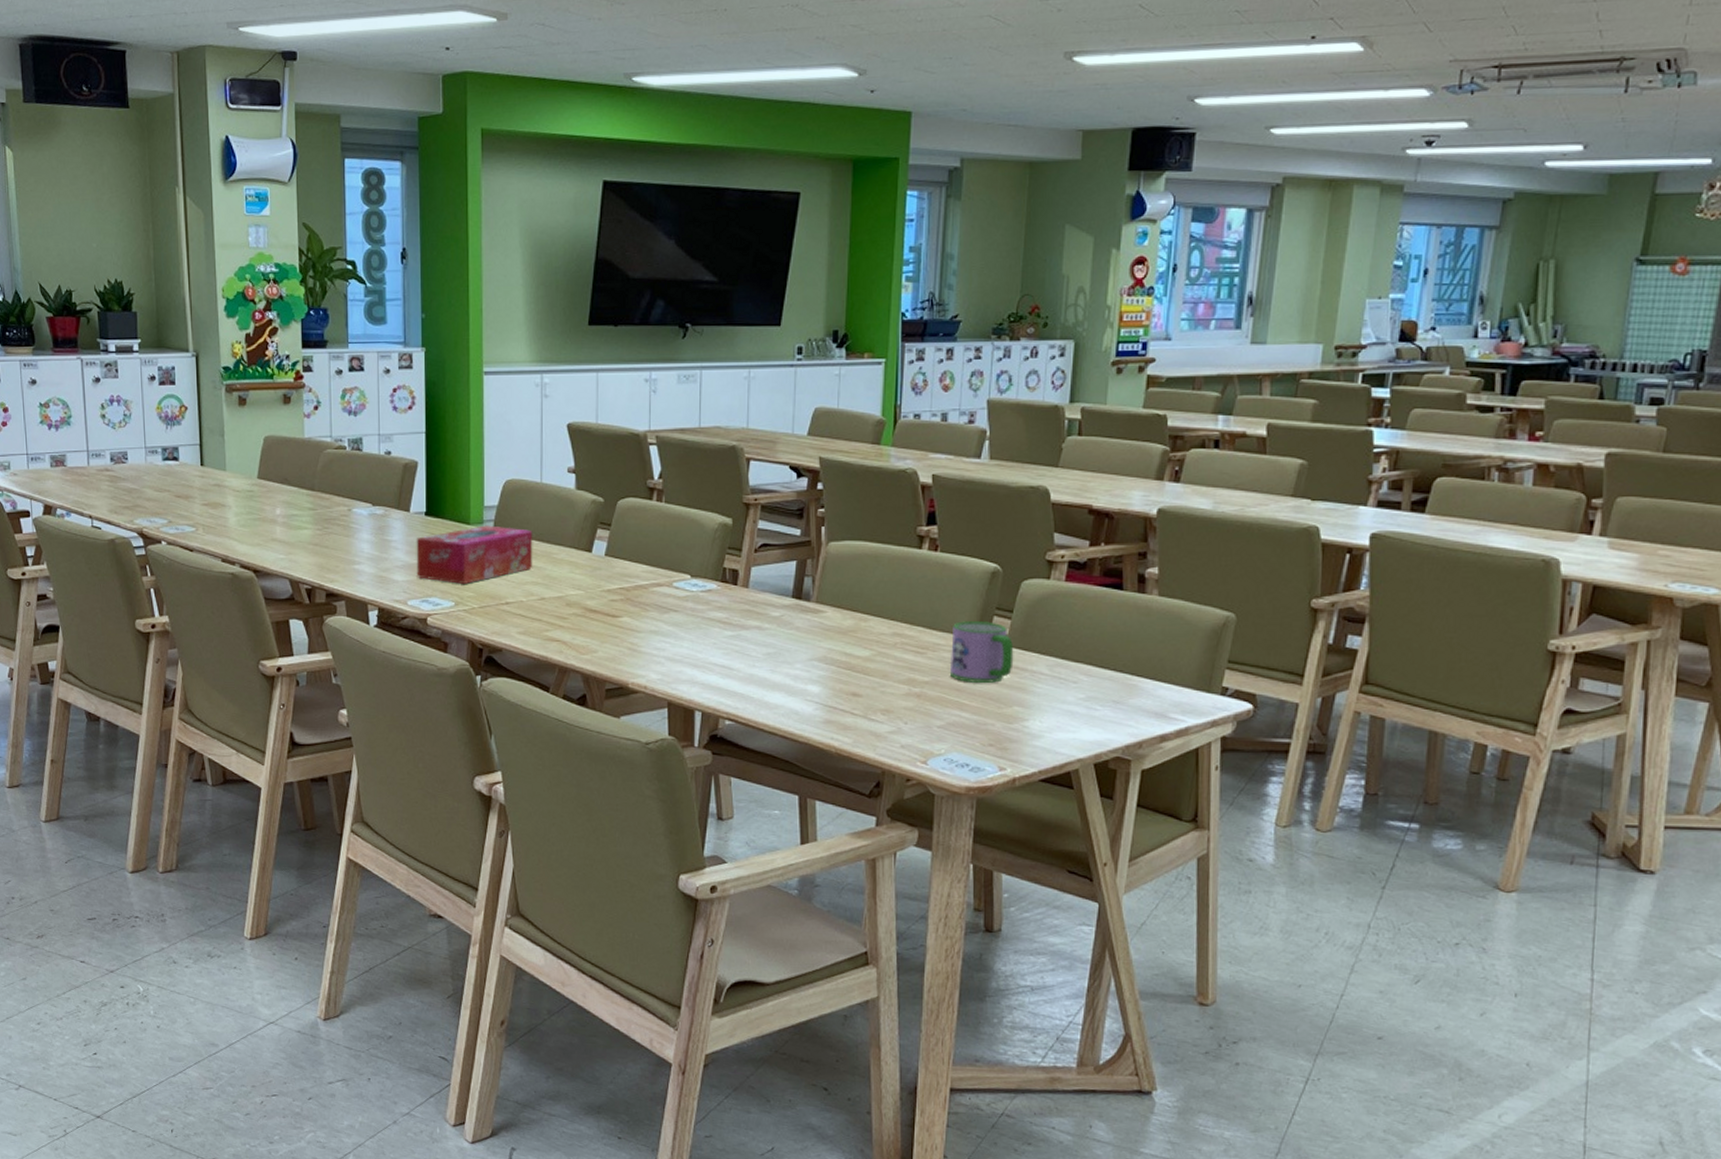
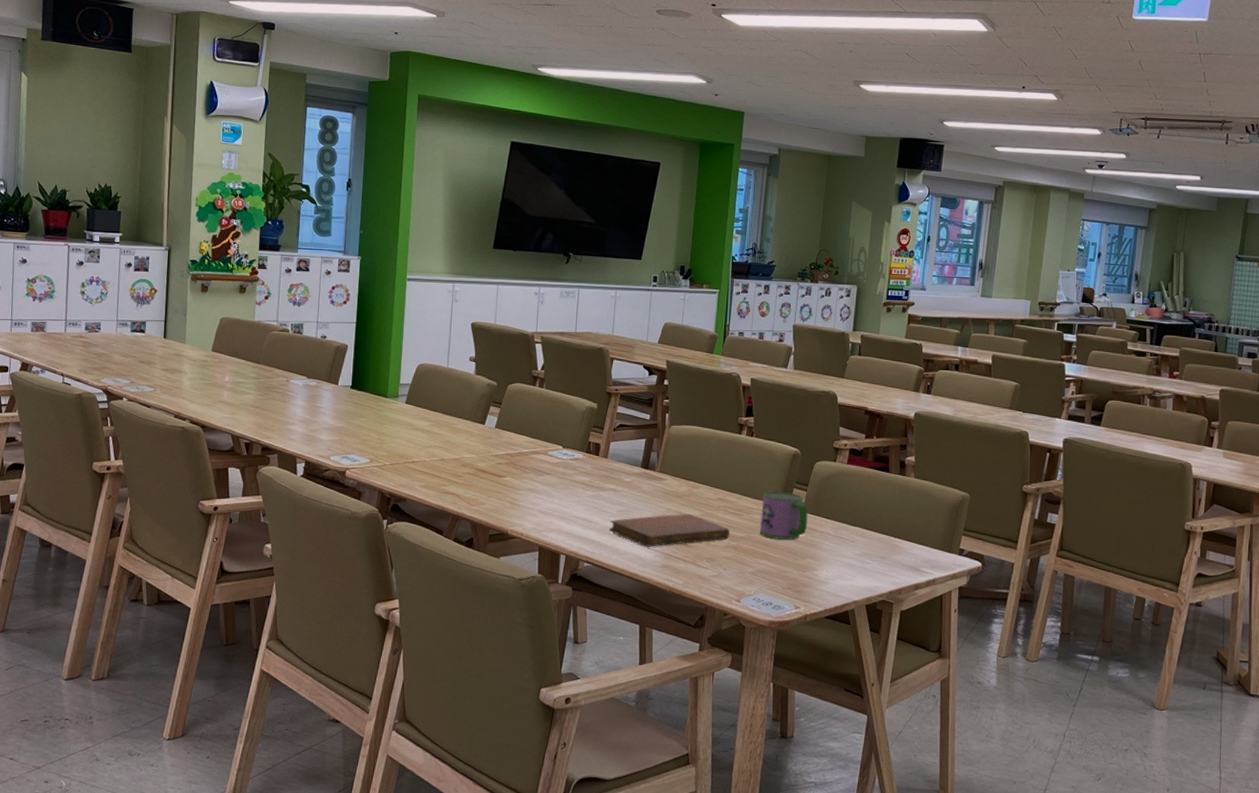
tissue box: present [416,525,533,584] -> none [340,399,438,445]
notebook: none [754,654,911,698] -> present [608,513,730,547]

